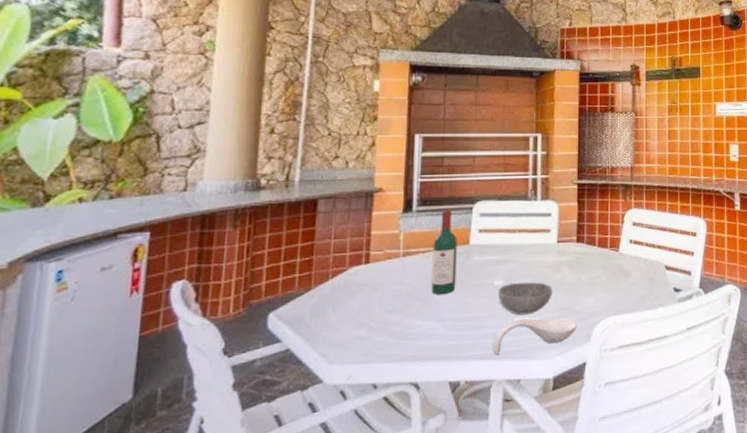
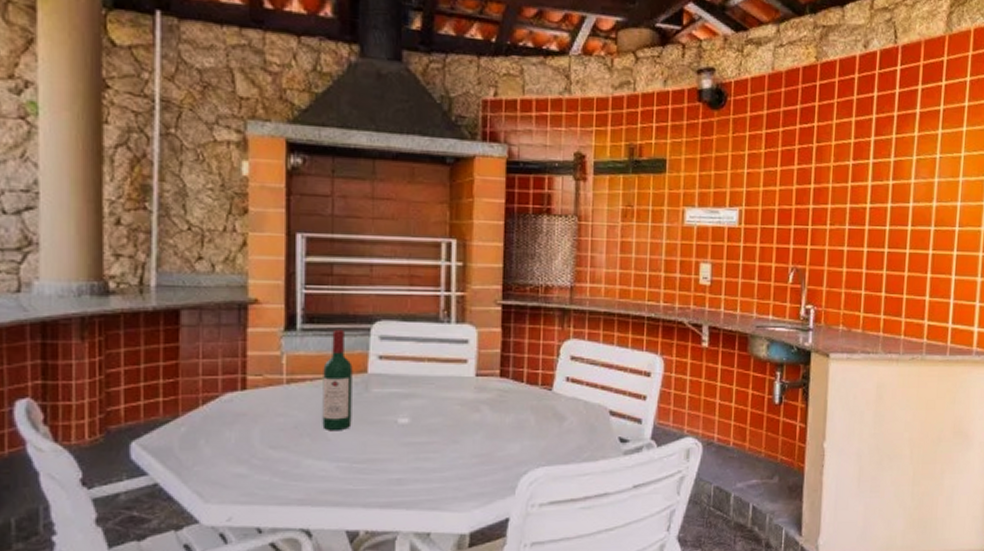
spoon rest: present [492,318,577,354] -> none [396,463,499,503]
bowl: present [497,282,553,315] -> none [402,421,470,460]

